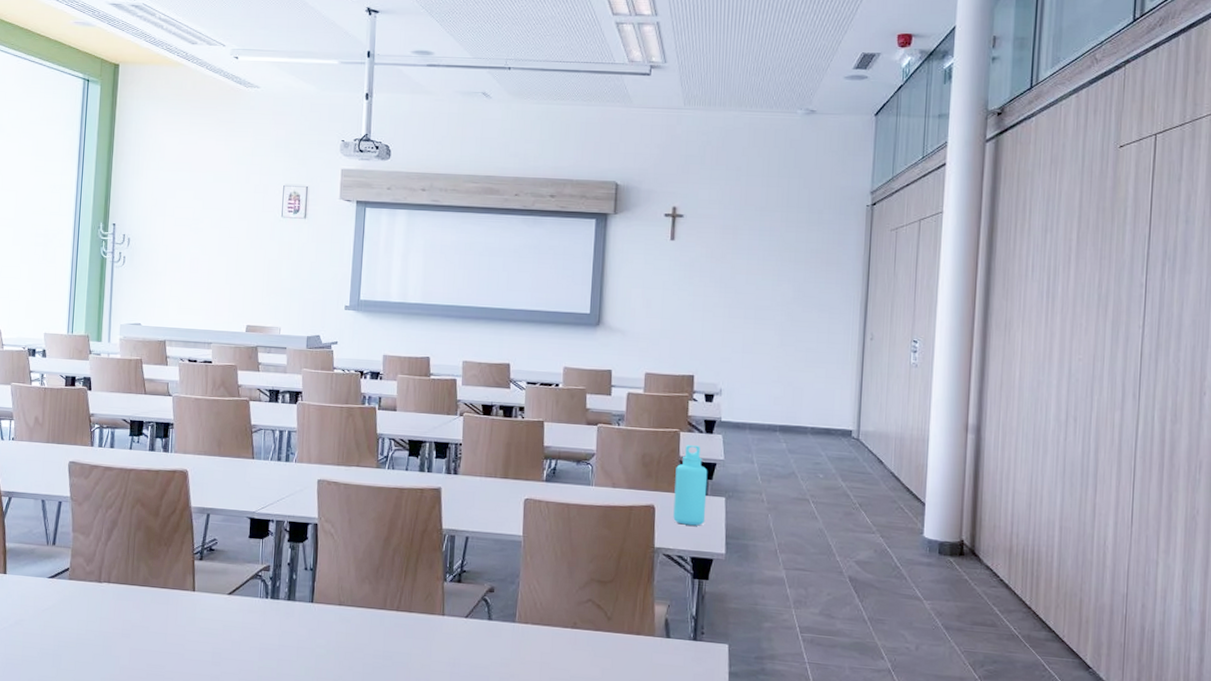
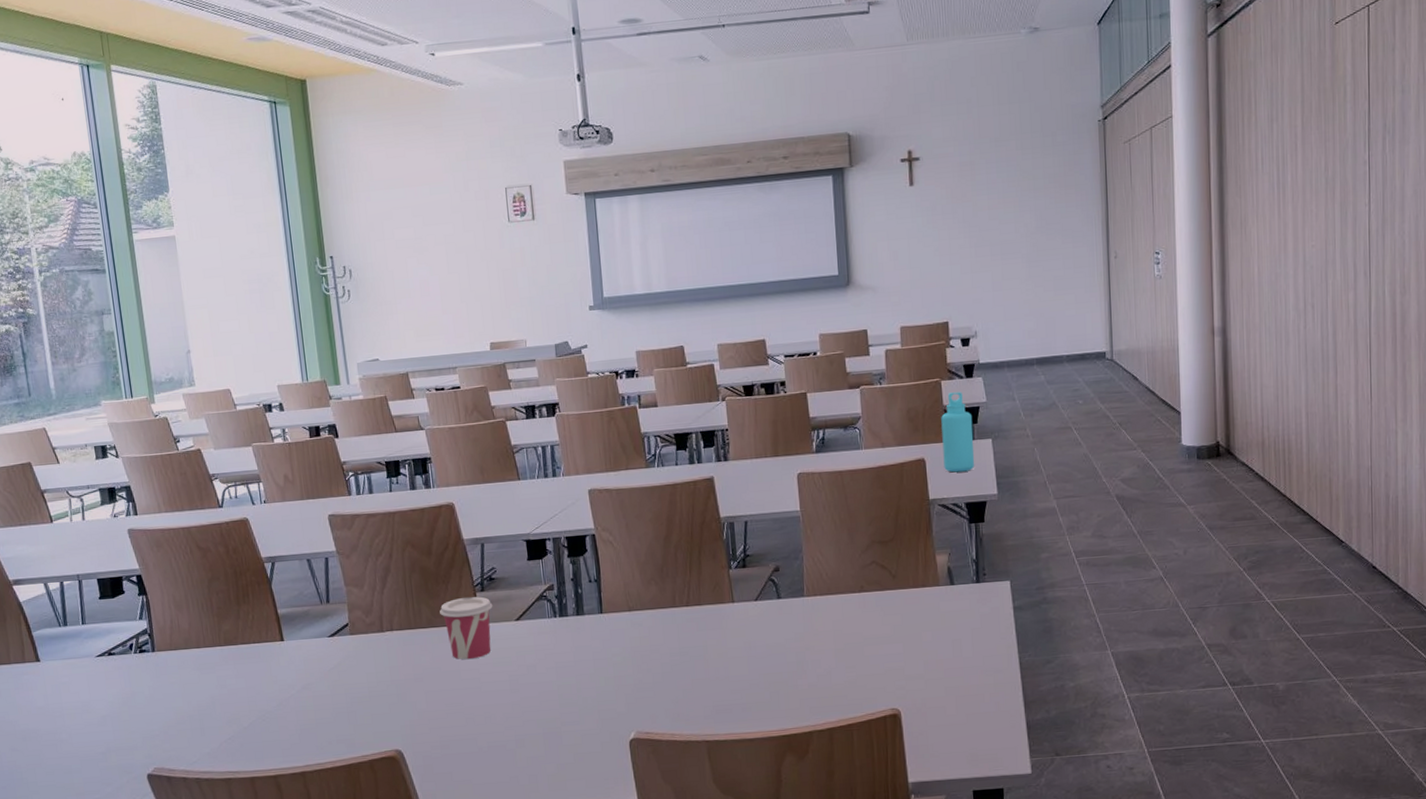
cup: none [157,562,209,625] -> present [440,596,493,660]

